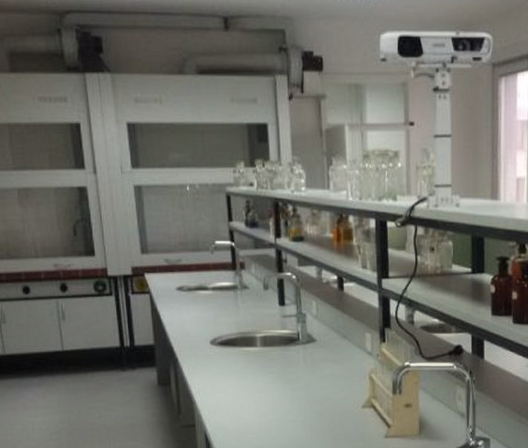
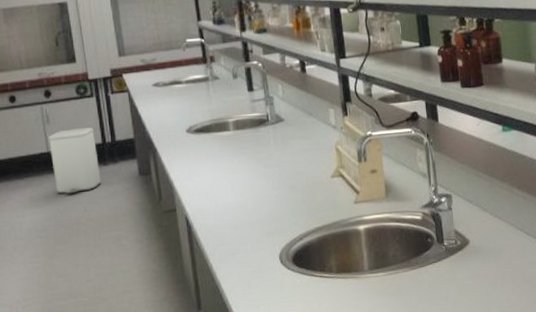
pedal bin: none [64,328,118,398] -> present [49,127,101,195]

